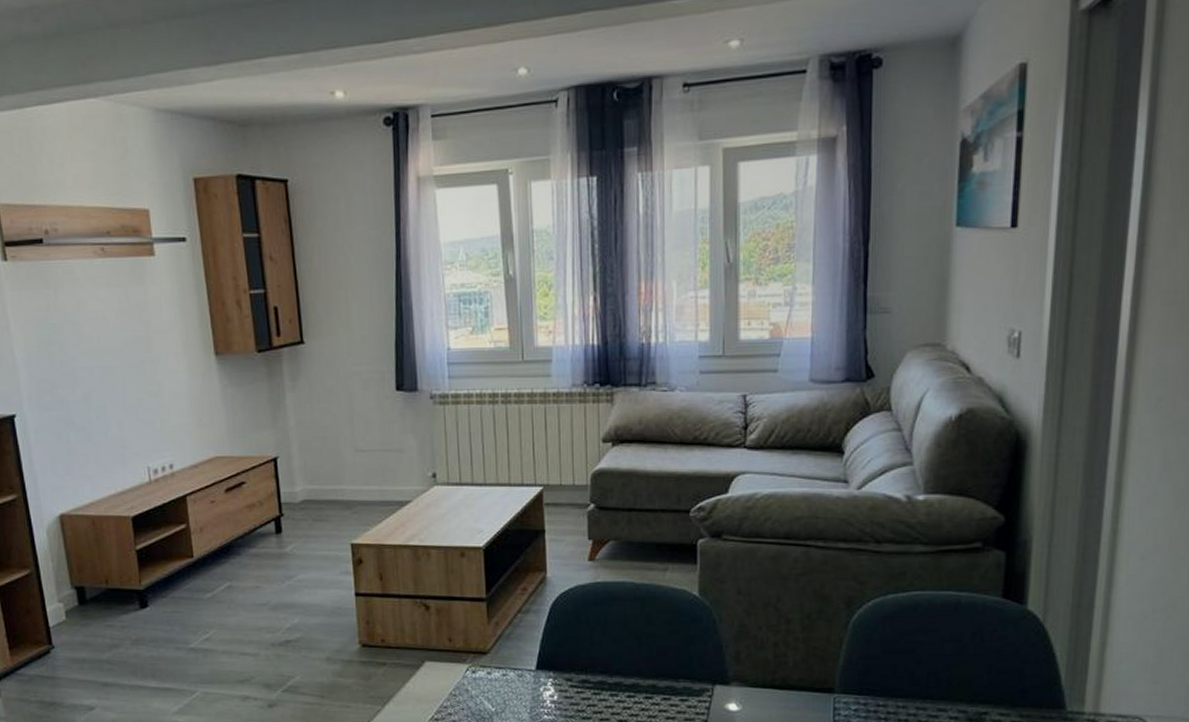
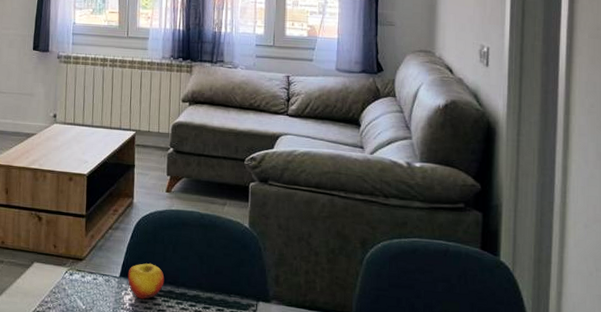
apple: none [546,651,593,694] -> present [127,263,165,299]

